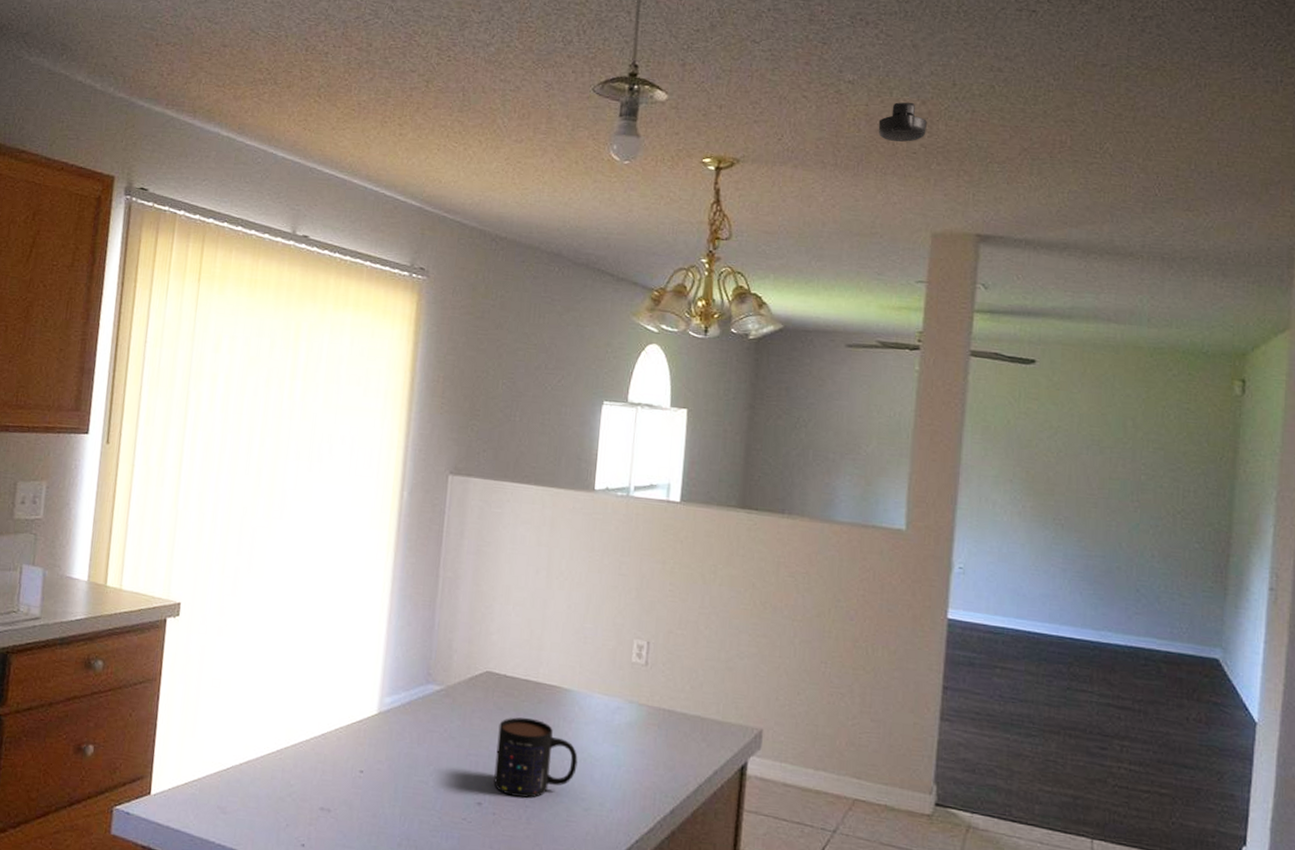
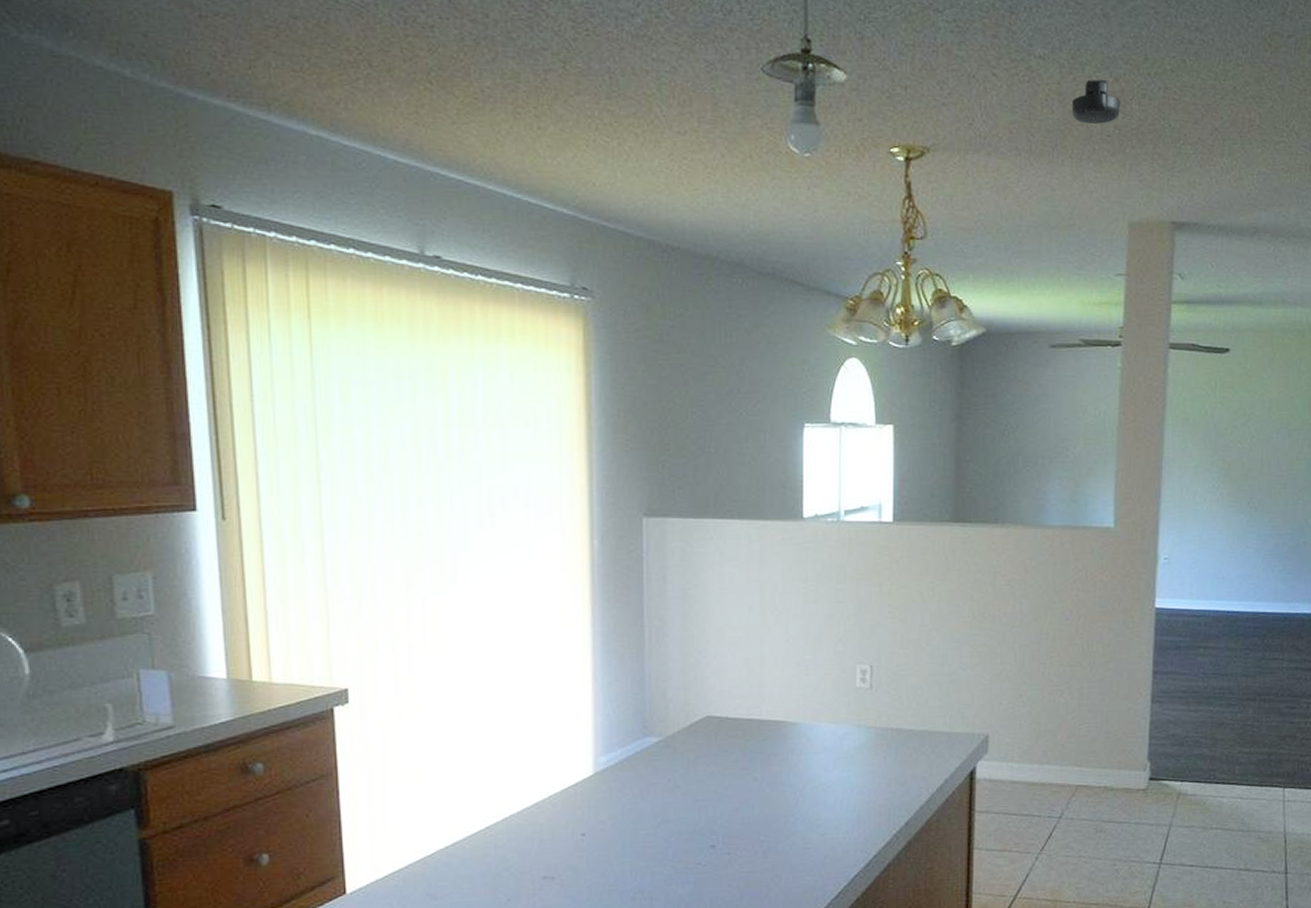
mug: present [493,717,578,798] -> none [725,756,810,834]

